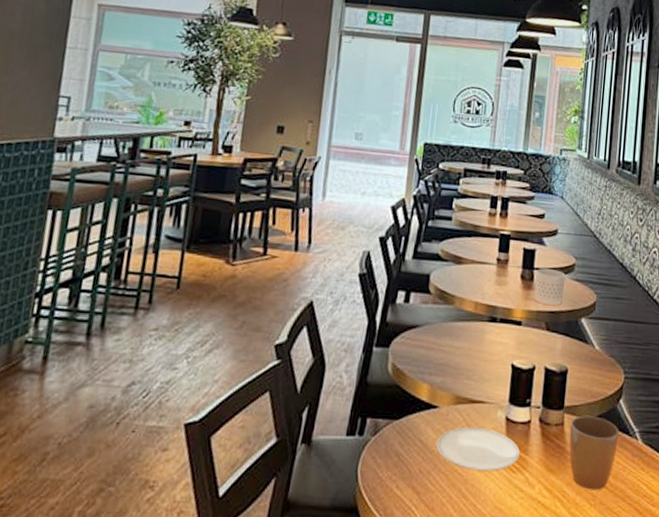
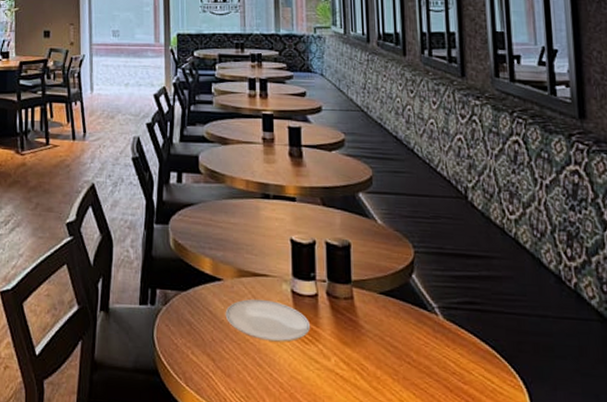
mug: present [534,268,566,306] -> none [305,145,336,182]
cup: present [569,415,619,489] -> none [360,289,416,364]

